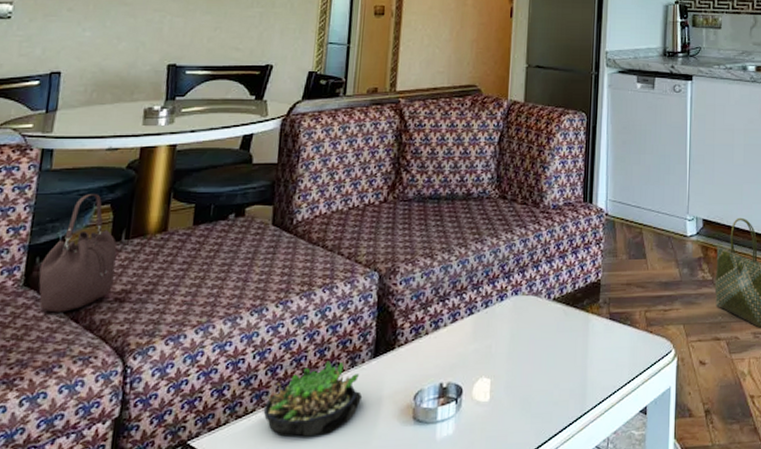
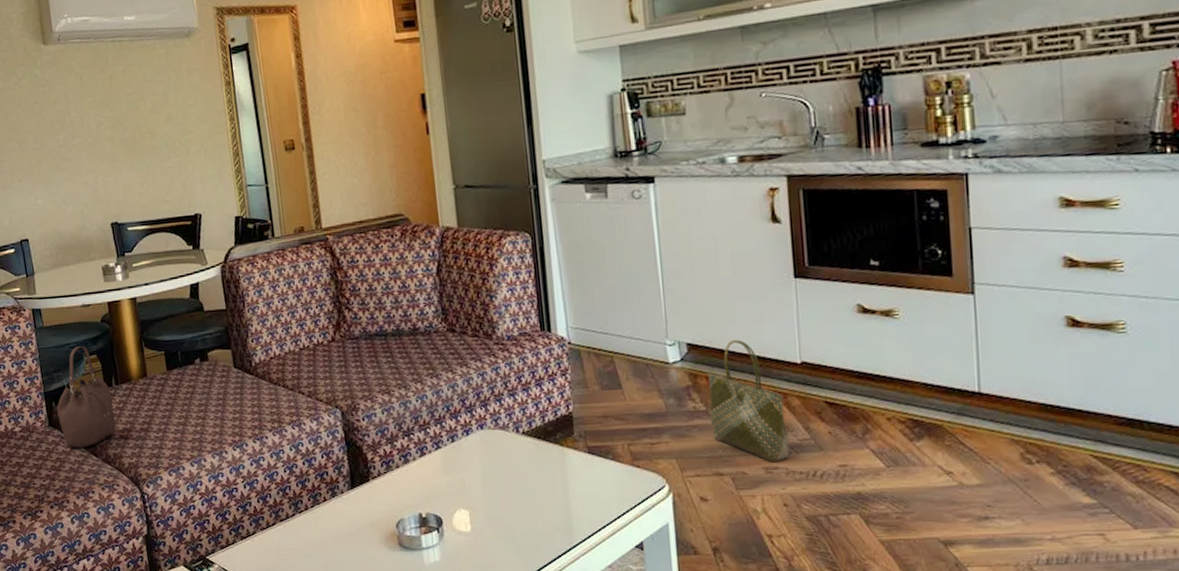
succulent plant: present [263,360,363,437] -> none [262,491,348,557]

